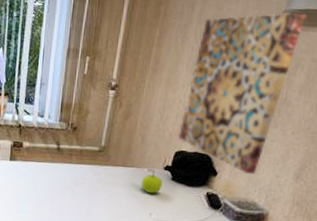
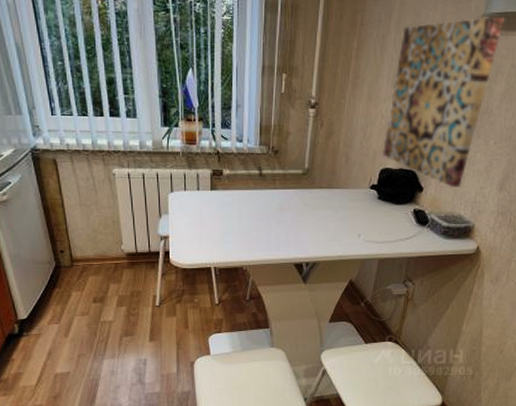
fruit: present [141,169,163,194] -> none [348,189,369,215]

